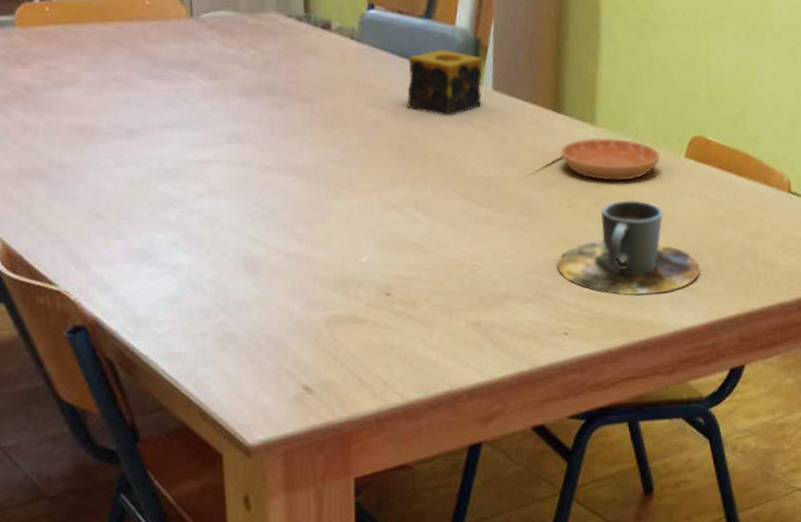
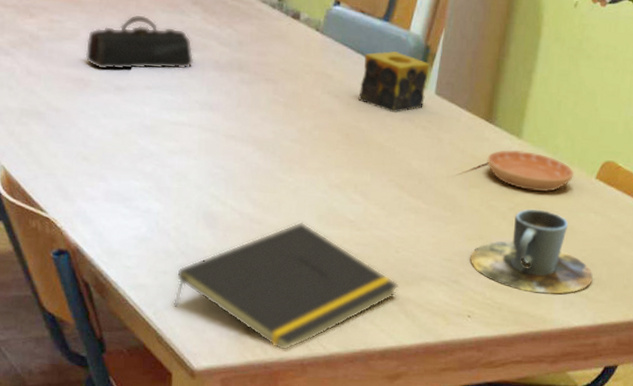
pencil case: none [89,47,216,114] -> present [85,14,194,70]
notepad: none [216,252,481,408] -> present [173,221,400,351]

